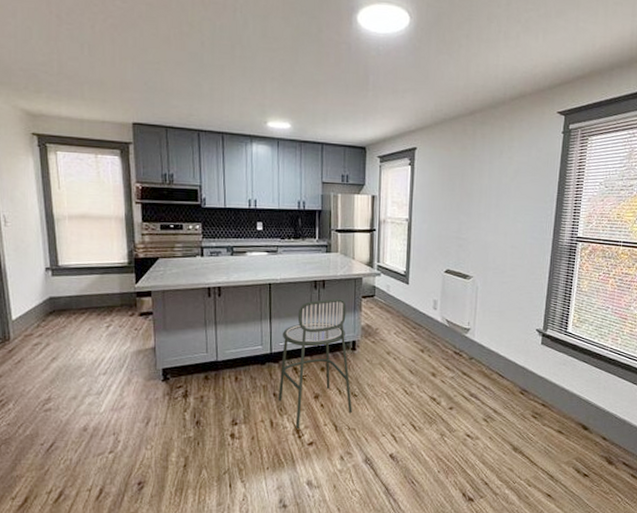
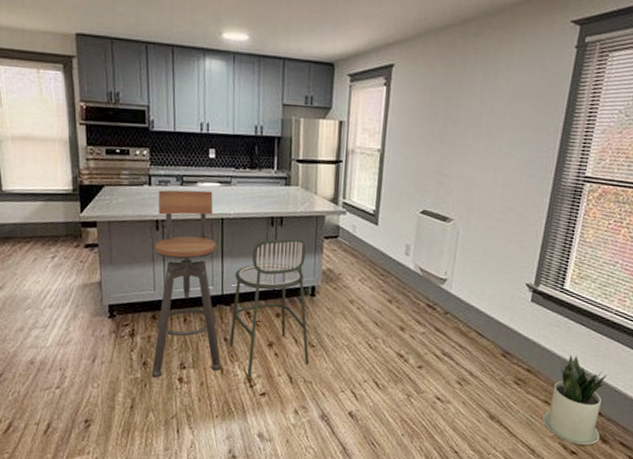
bar stool: none [204,259,271,436] -> present [151,190,222,378]
planter: none [558,389,609,468] -> present [543,355,608,446]

